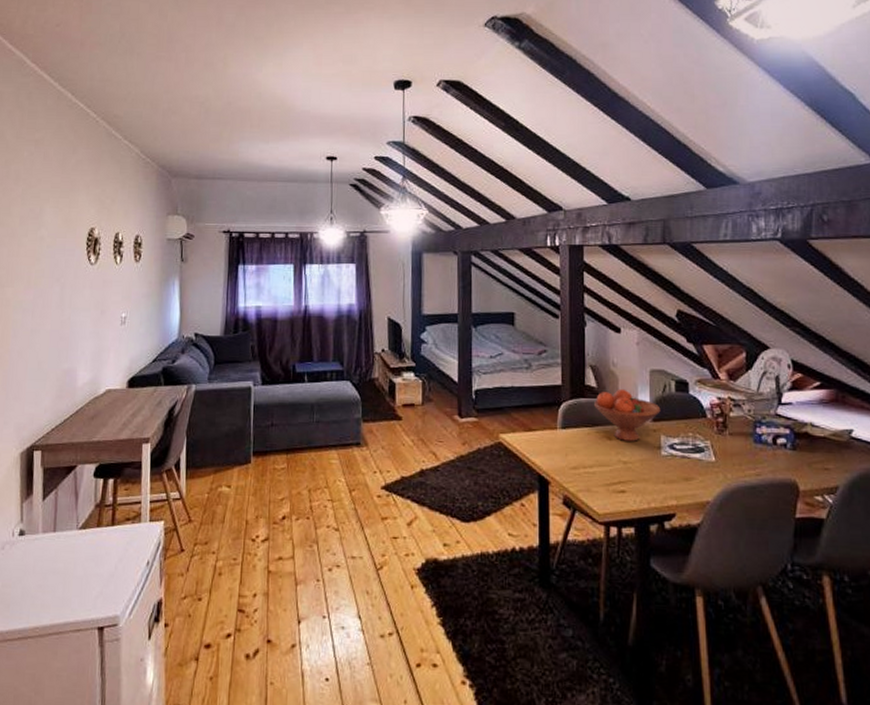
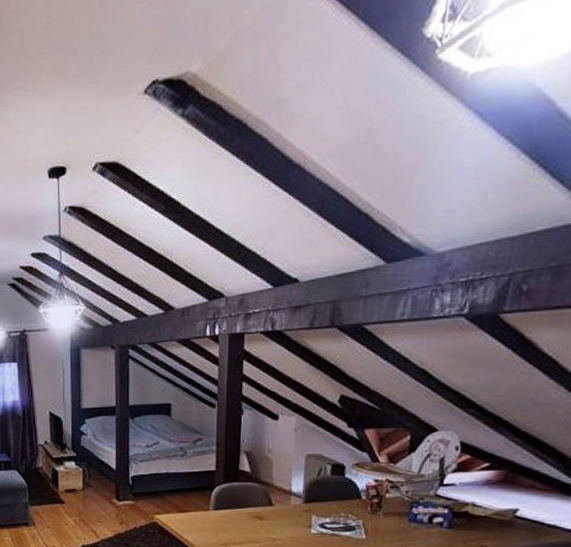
fruit bowl: present [594,388,661,442] -> none [247,473,314,521]

